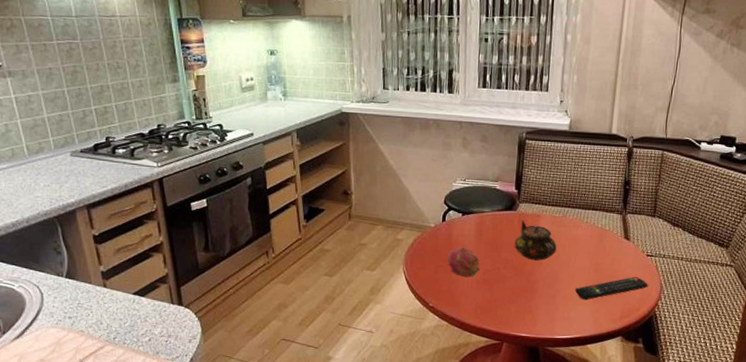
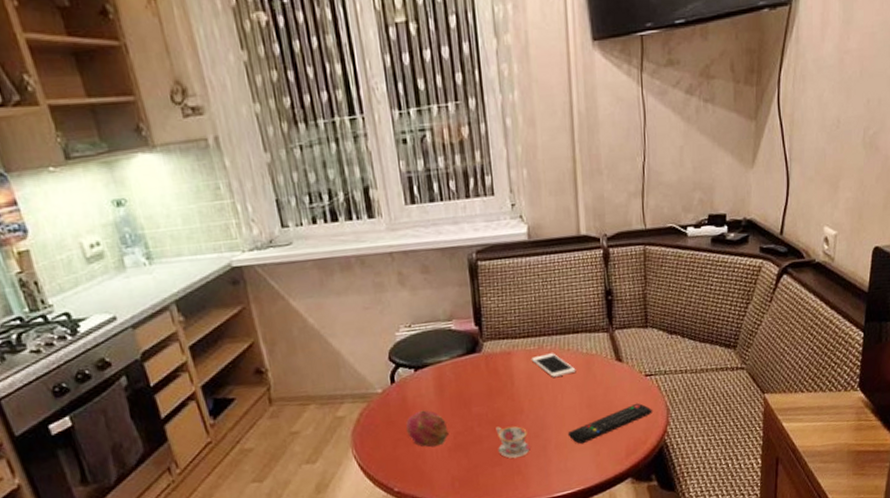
teapot: present [514,220,557,261] -> none [485,362,538,410]
teacup: none [516,272,542,301] -> present [496,425,530,459]
cell phone: none [555,222,590,242] -> present [531,353,576,377]

